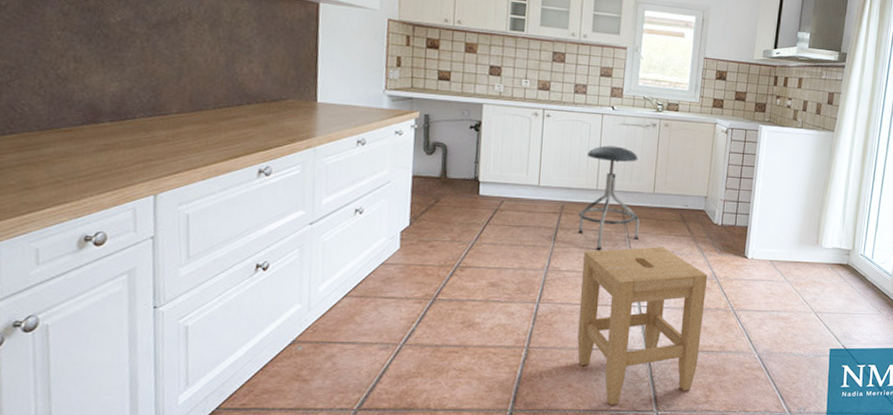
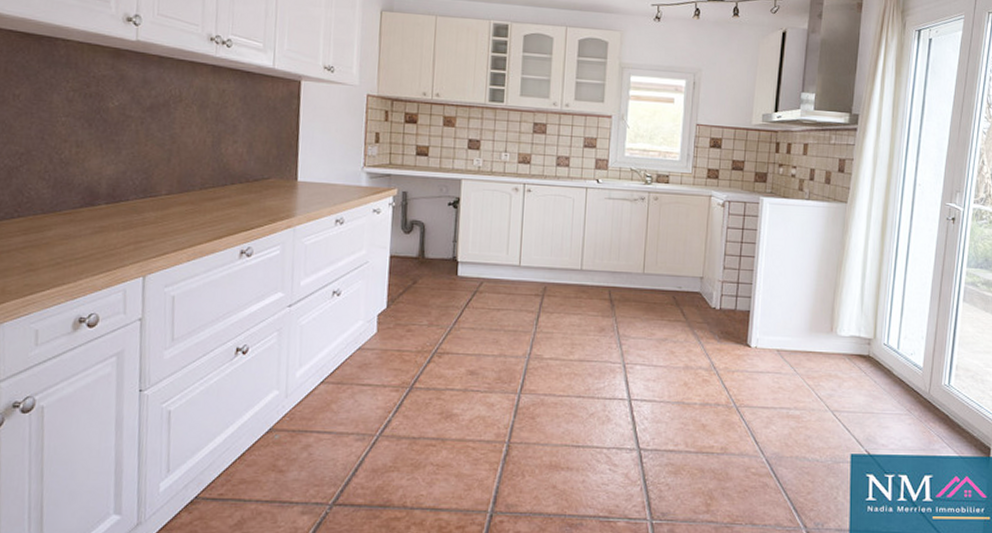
stool: present [577,246,708,406] -> none [562,333,706,512]
stool: present [578,145,640,250] -> none [561,221,628,336]

